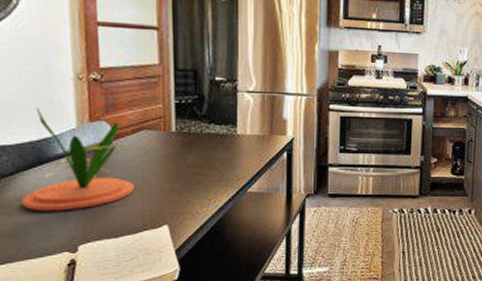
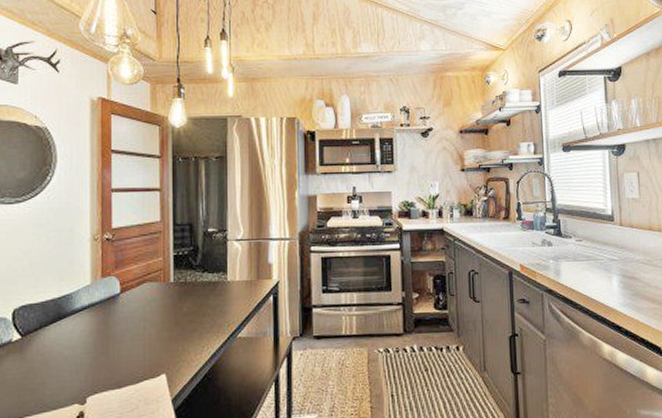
plant: present [22,108,134,212] -> none [43,268,137,365]

